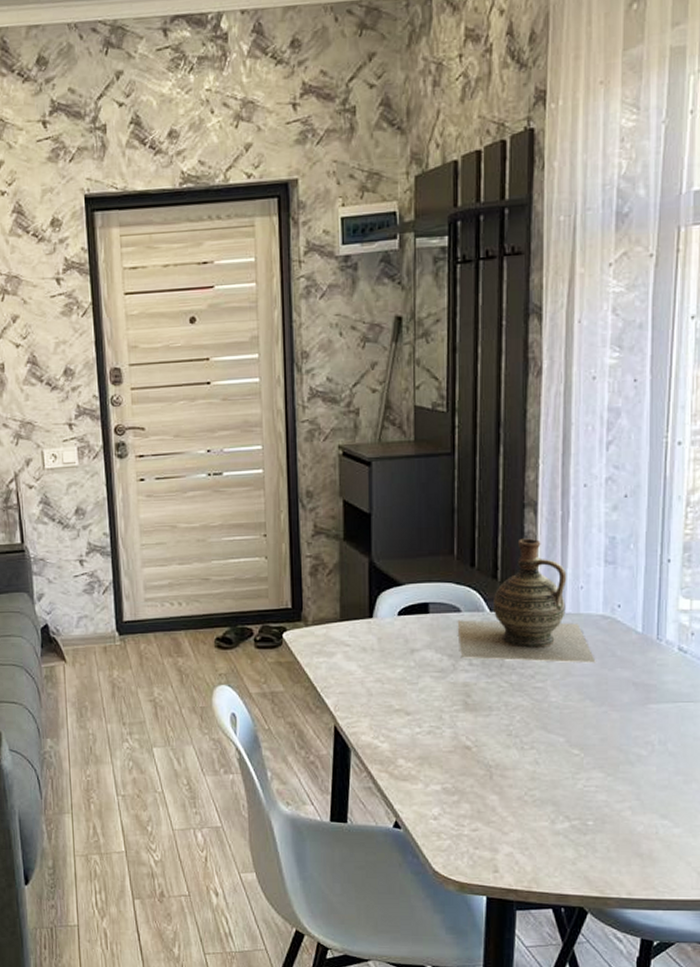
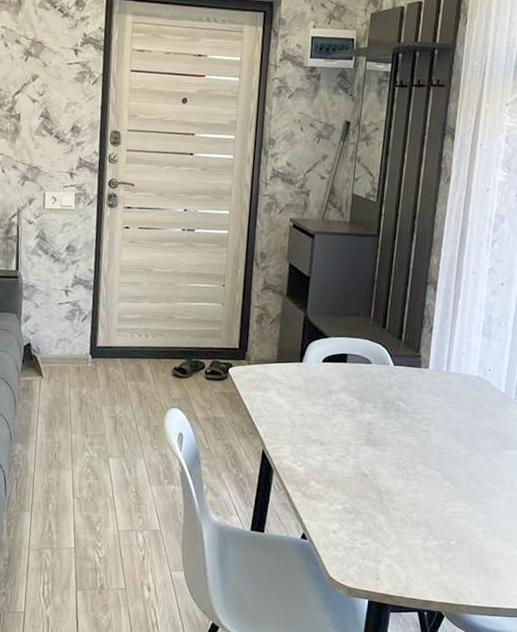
ceramic jug: present [457,538,596,663] -> none [367,309,469,414]

